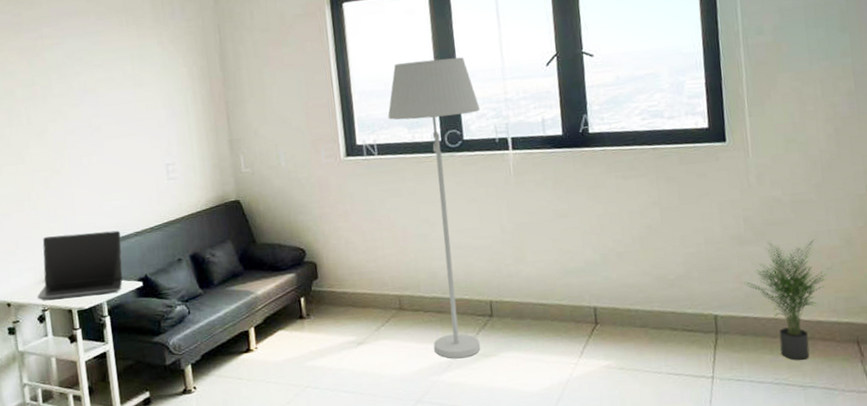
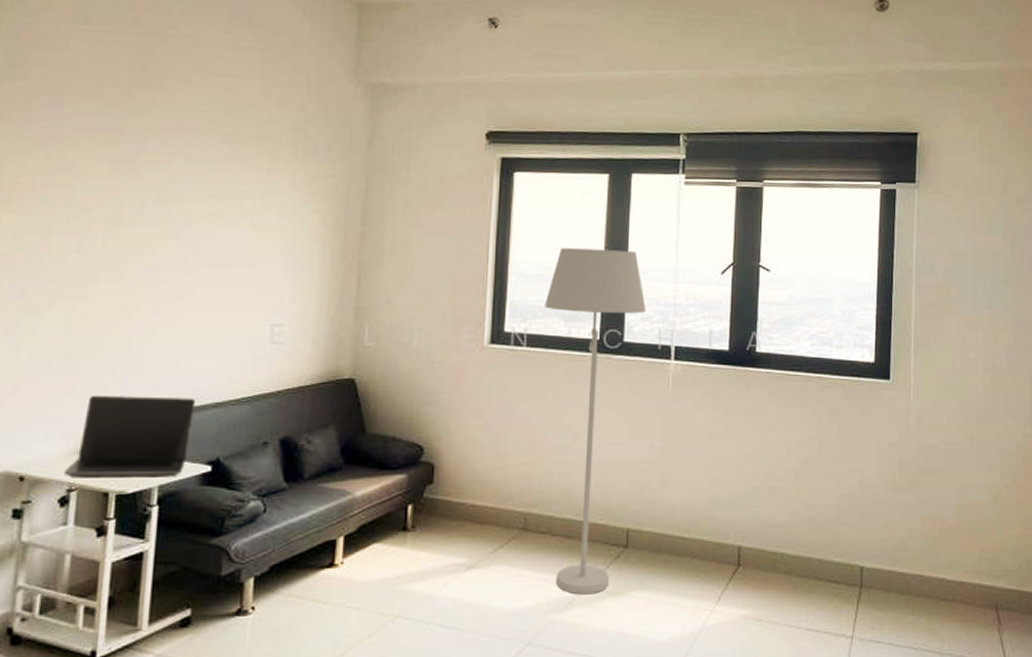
potted plant: present [741,238,832,360] -> none [890,490,978,624]

